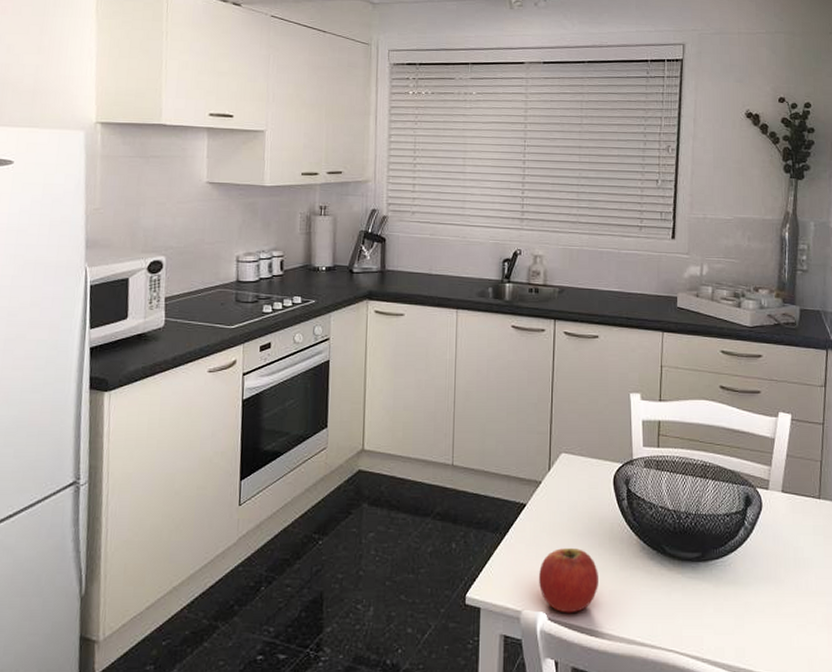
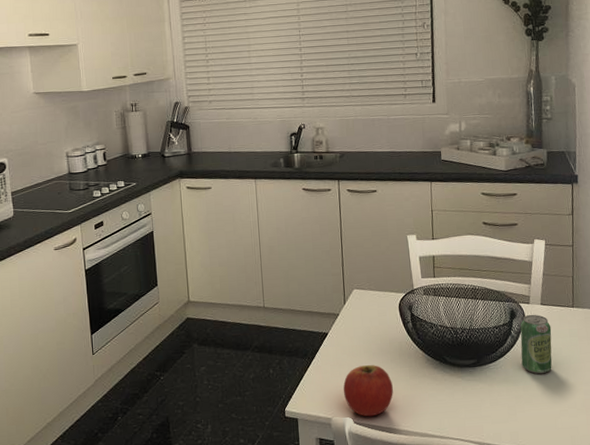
beverage can: none [754,502,793,578] -> present [520,314,552,374]

